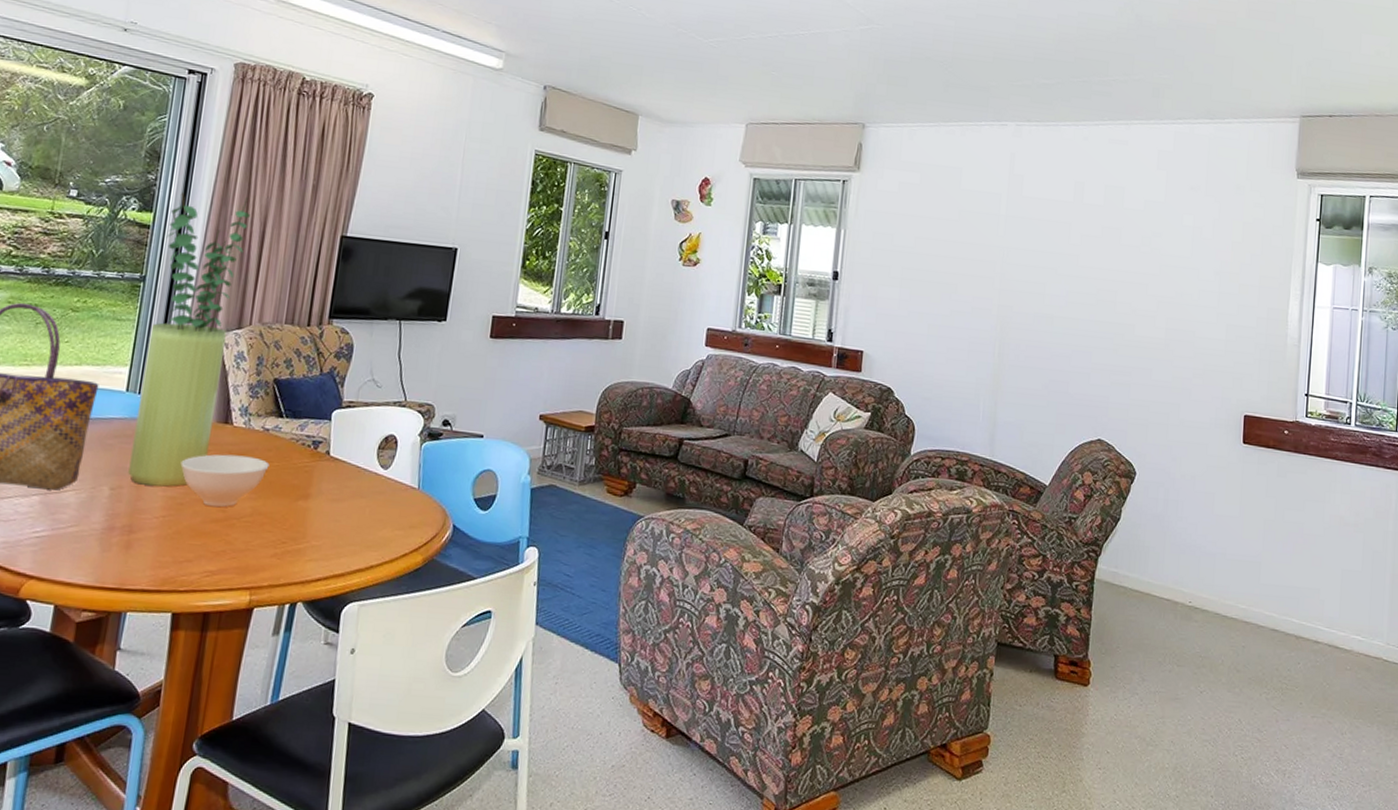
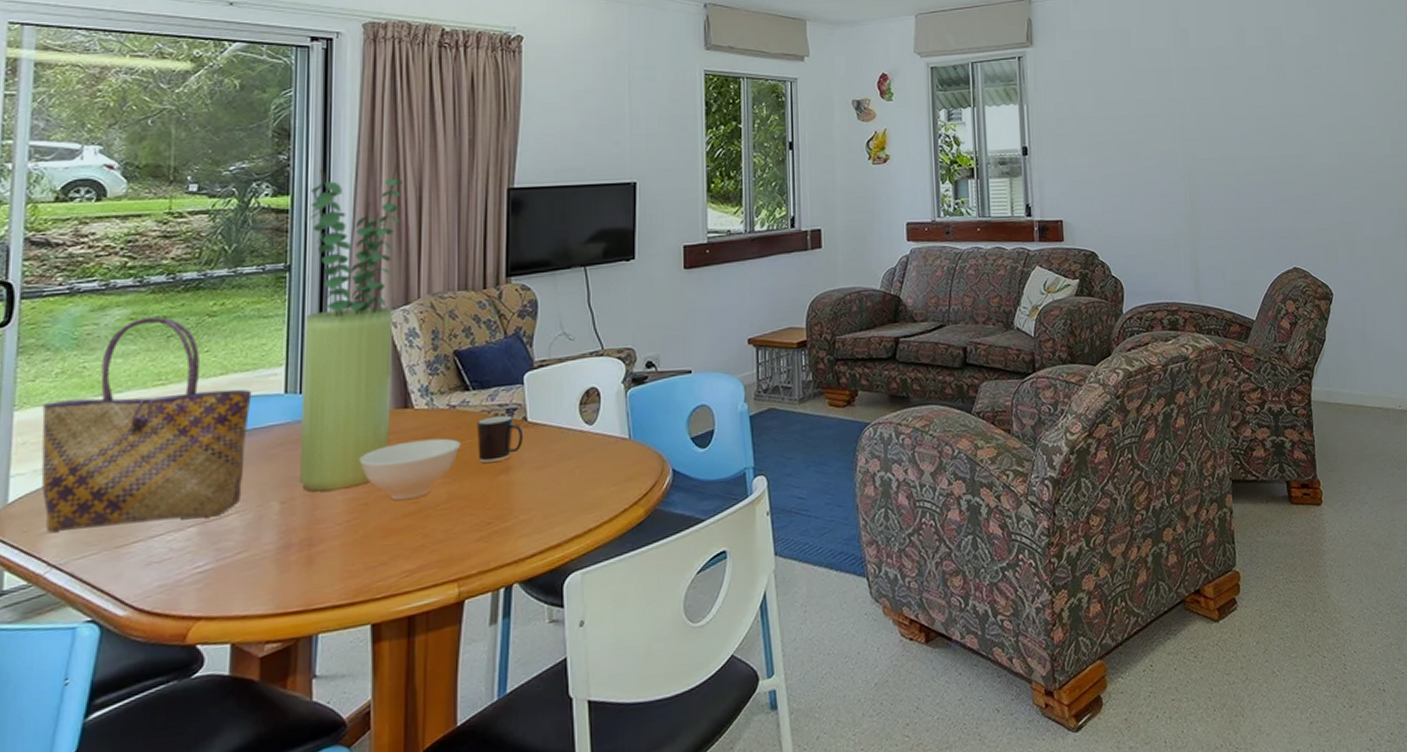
mug: none [282,445,325,488] -> present [476,415,524,464]

